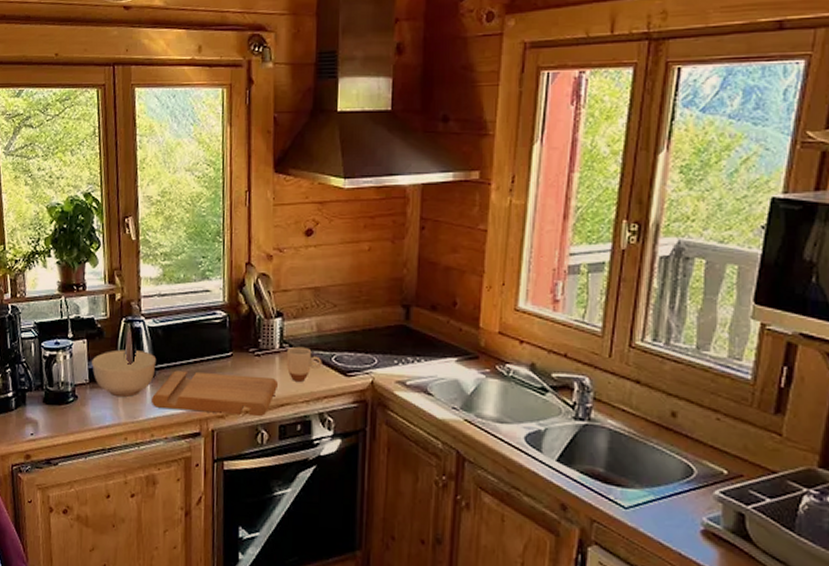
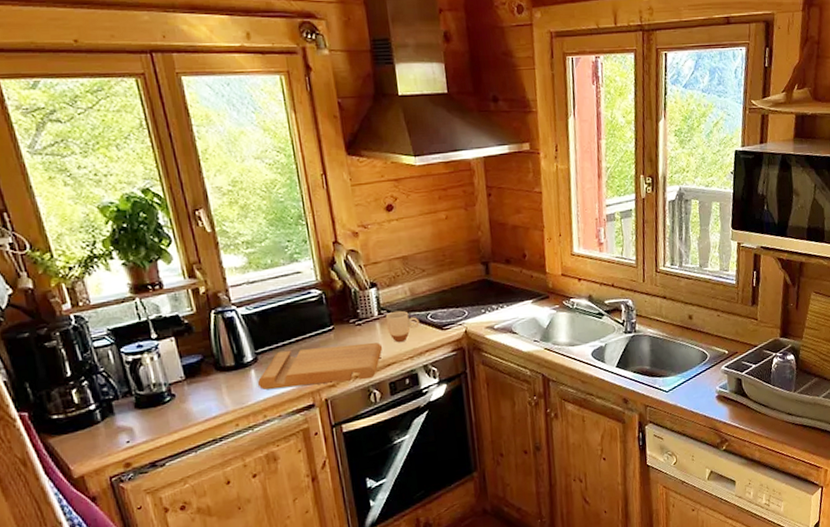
bowl: present [92,349,157,397] -> none [184,338,257,387]

